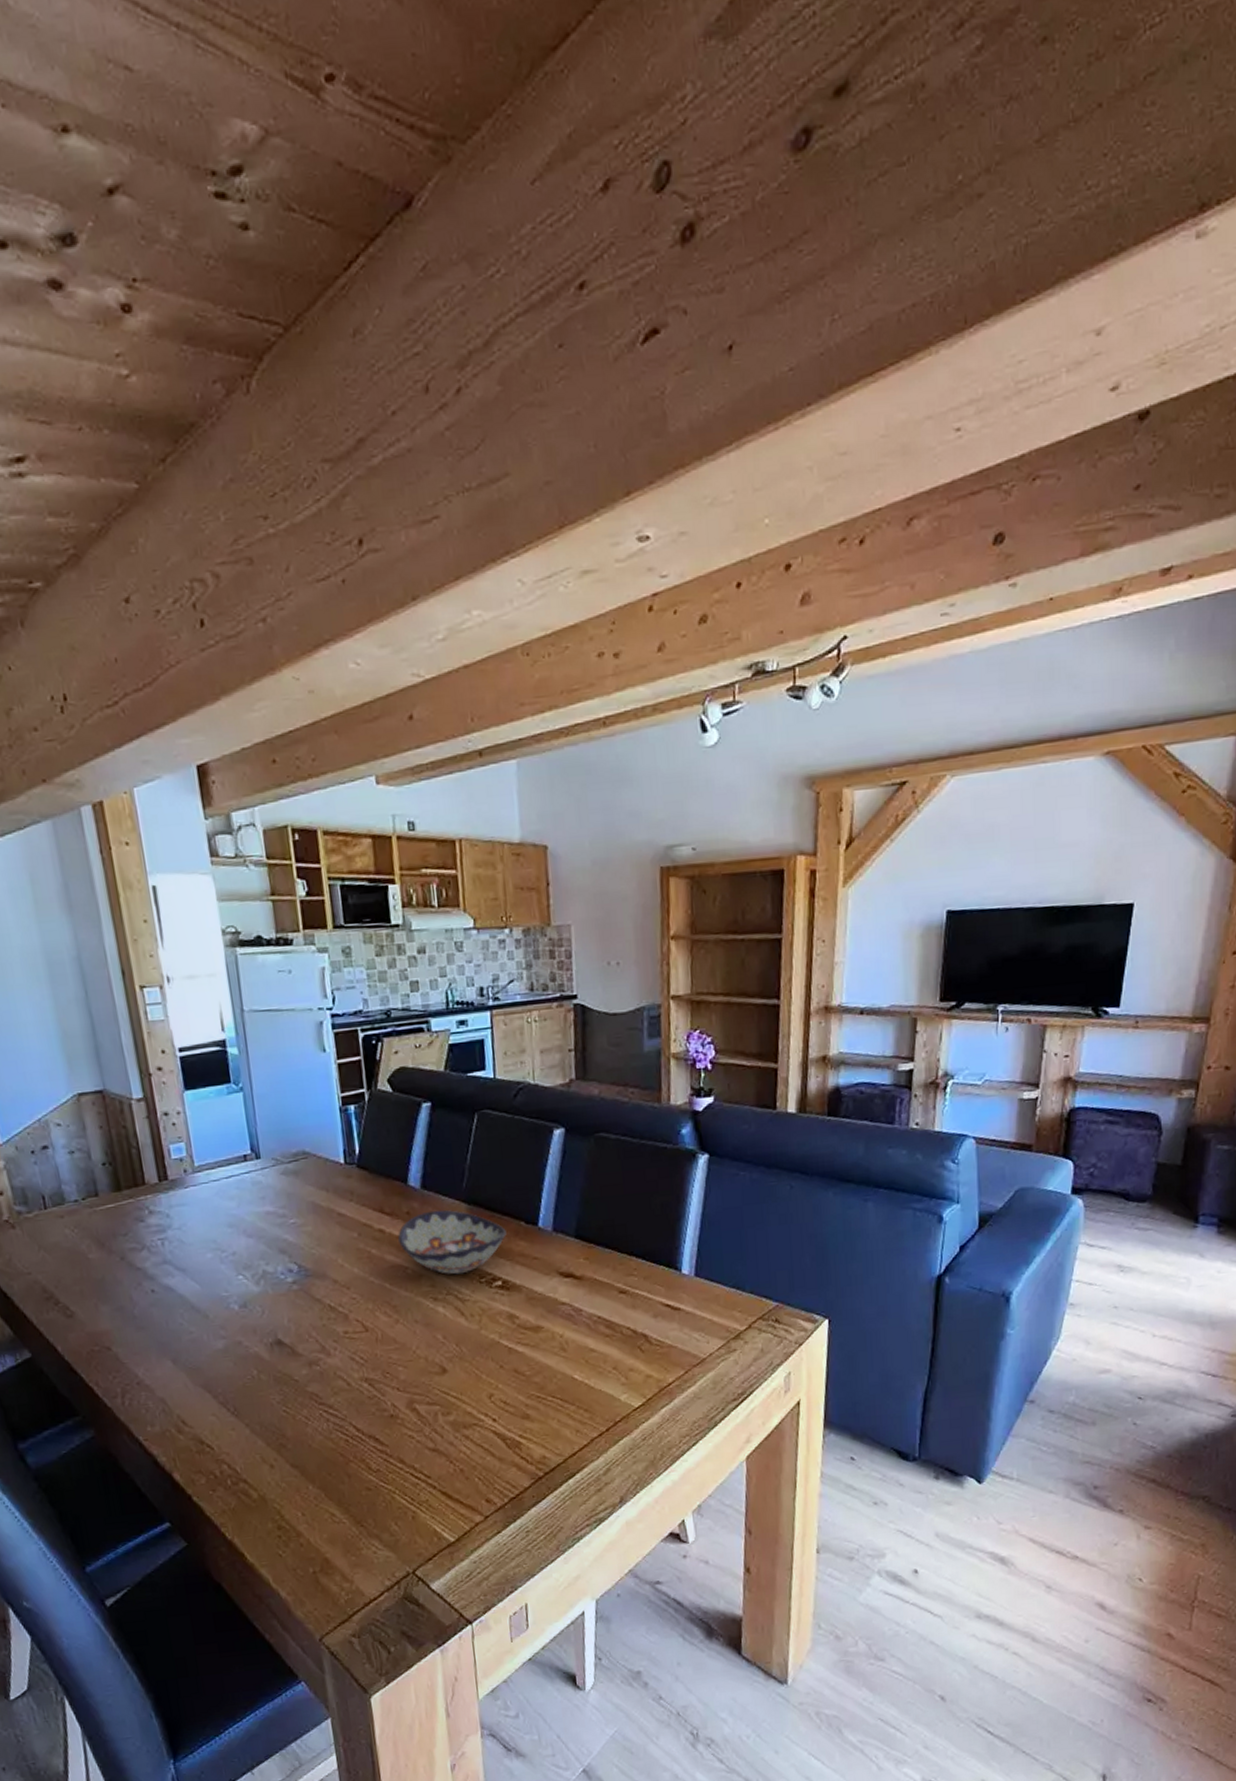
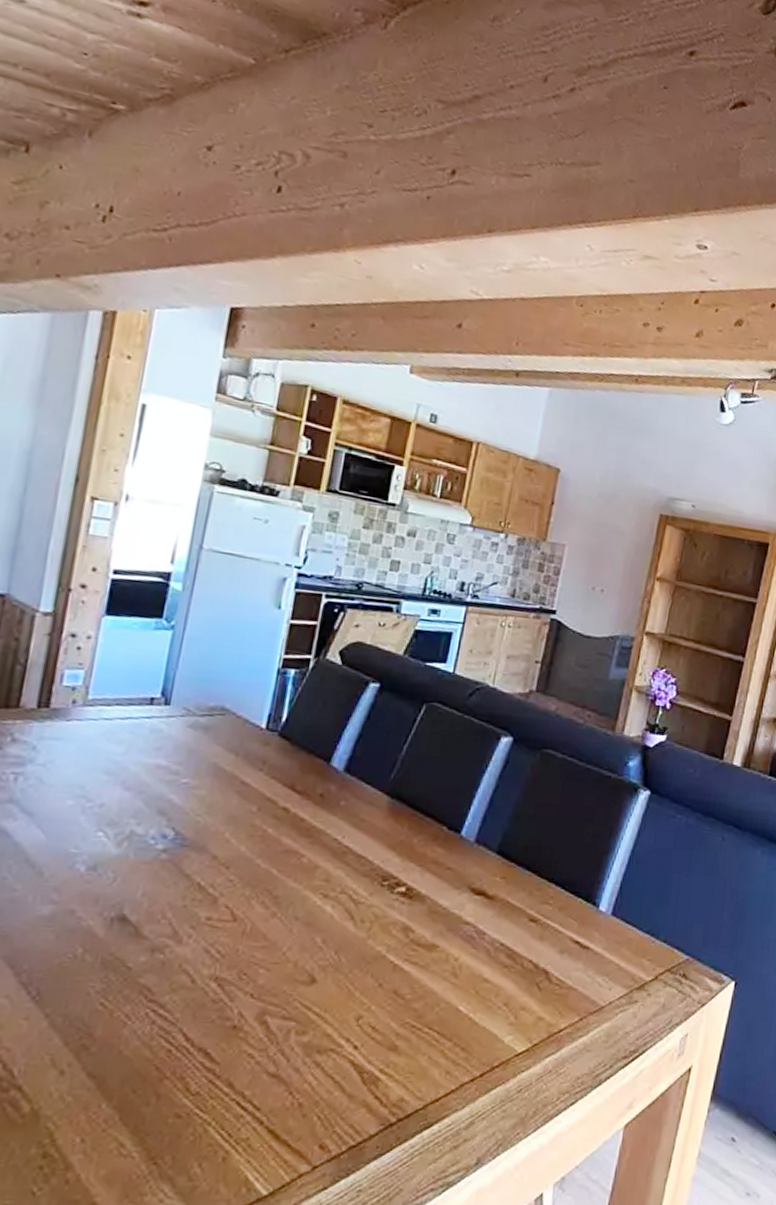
decorative bowl: present [398,1210,507,1275] -> none [302,797,425,873]

